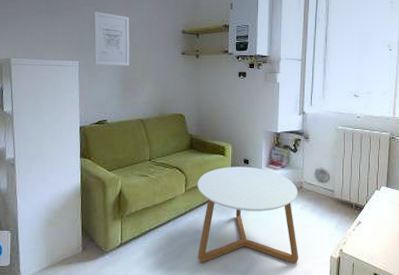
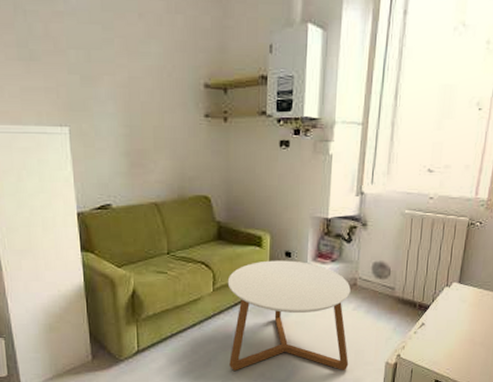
wall art: present [93,11,130,66] -> none [83,56,137,134]

